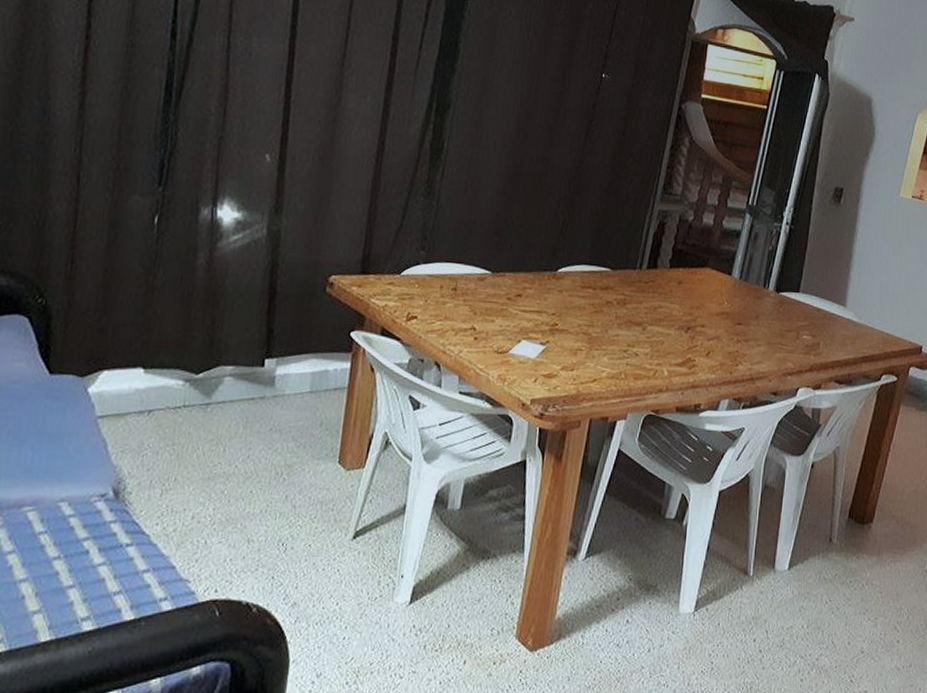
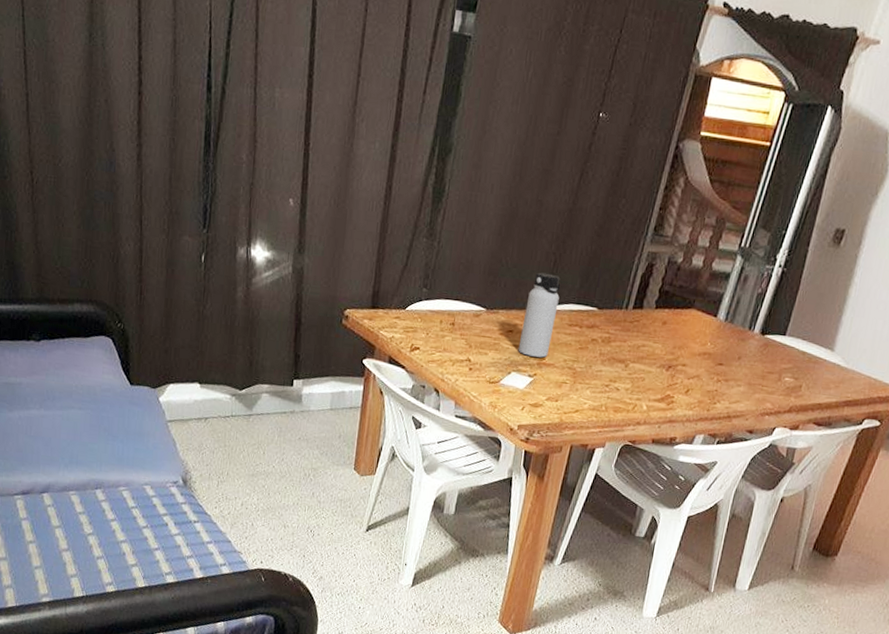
water bottle: none [528,232,571,323] -> present [518,272,561,358]

